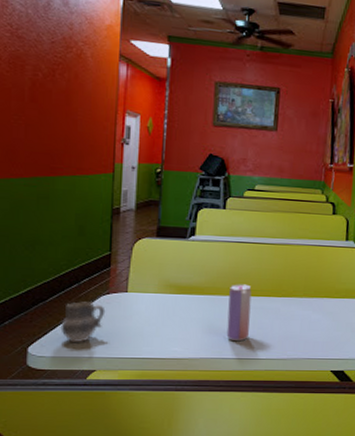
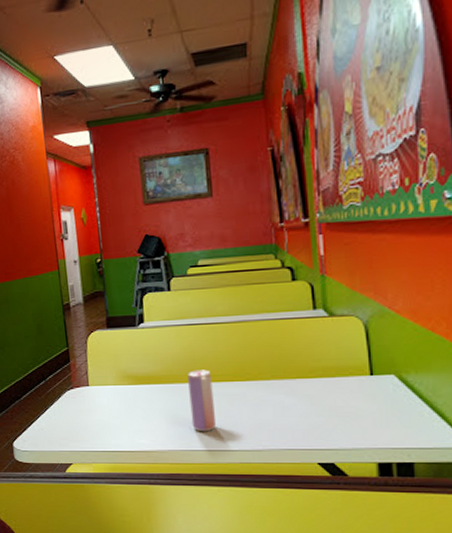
cup: present [60,302,106,343] -> none [36,397,73,438]

